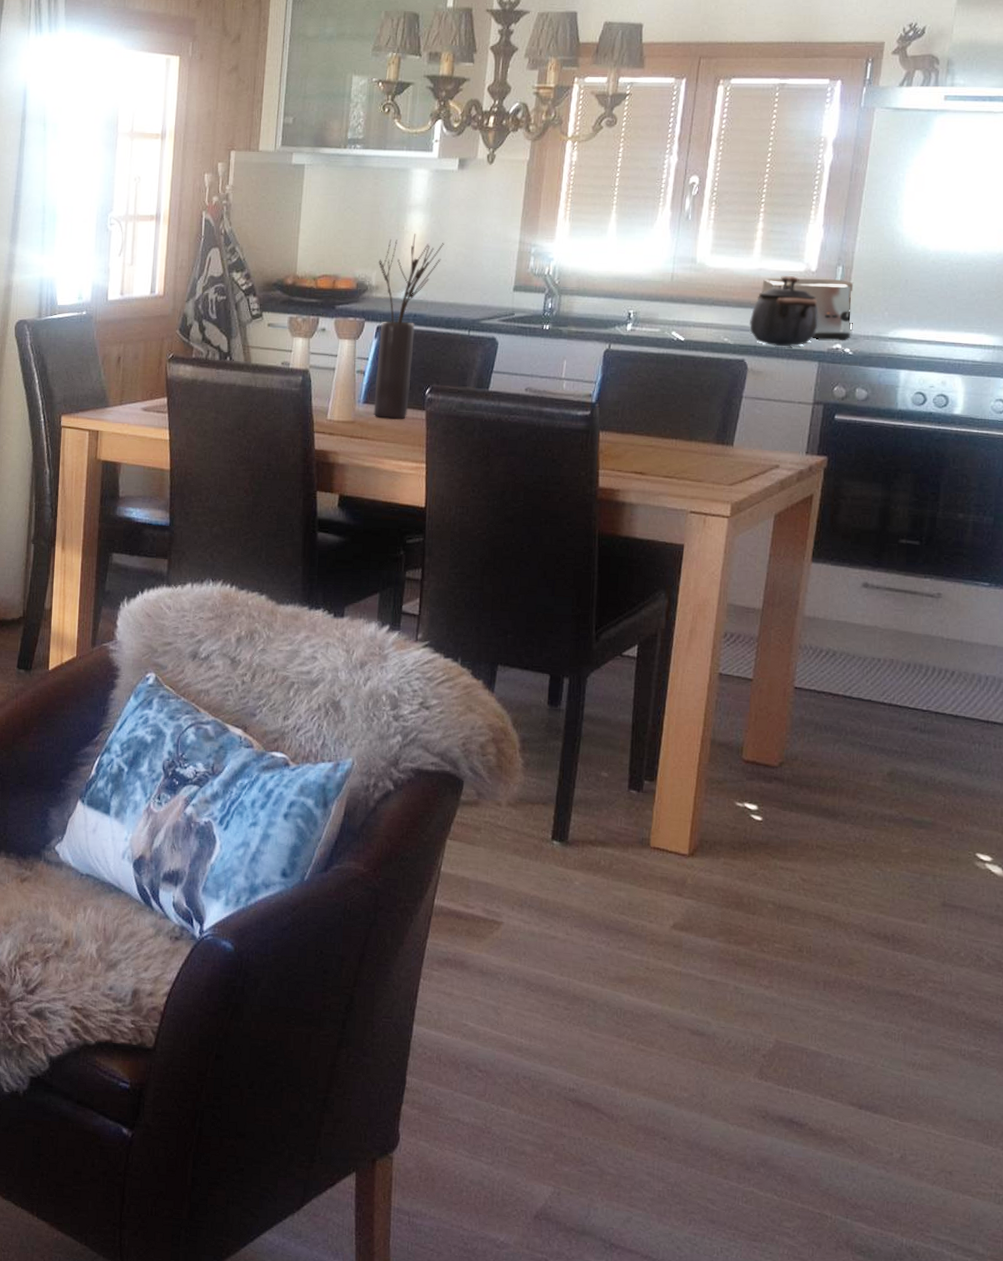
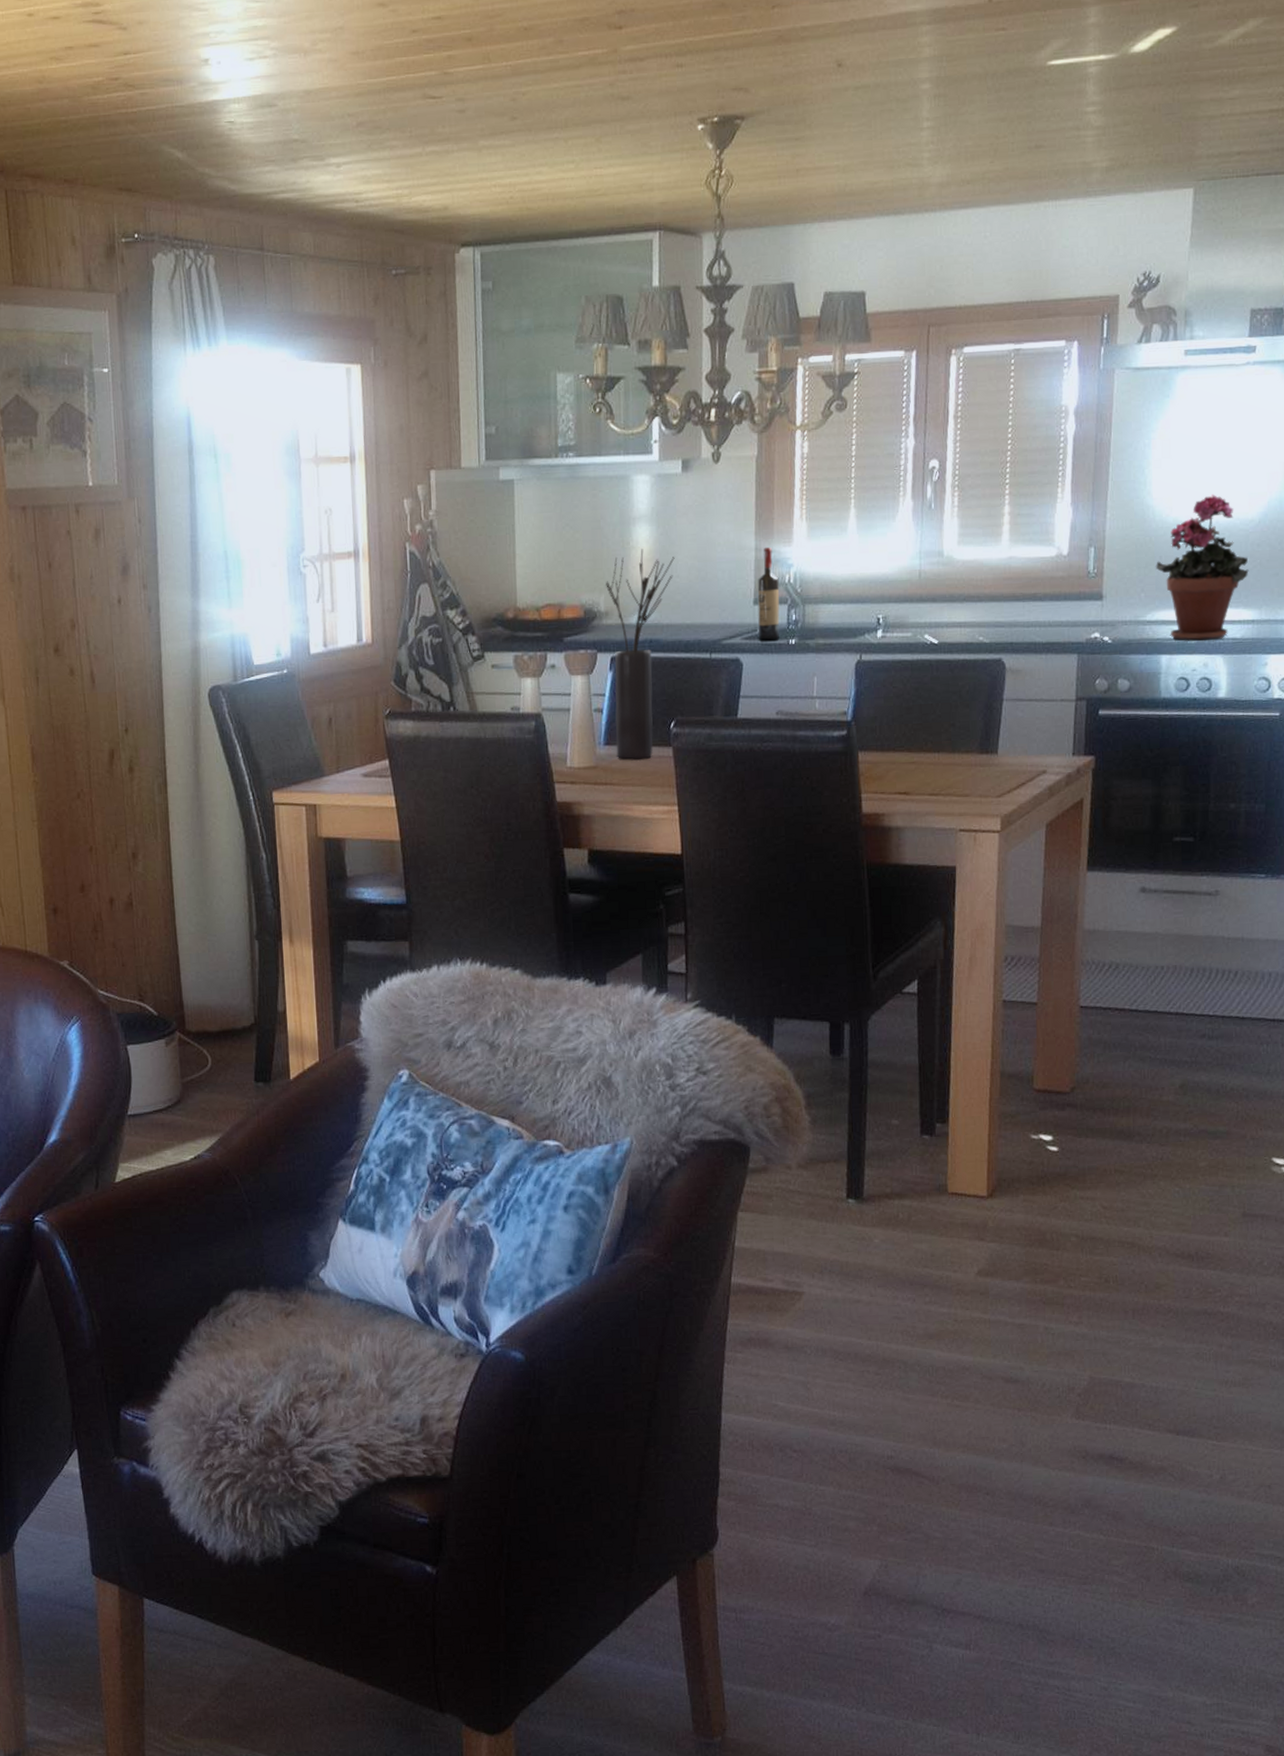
wine bottle: none [514,242,539,326] -> present [757,548,780,643]
kettle: present [749,276,819,346] -> none [1004,562,1074,641]
toaster: present [762,278,854,340] -> none [1013,562,1110,630]
potted plant: none [901,227,993,361] -> present [1156,494,1249,642]

